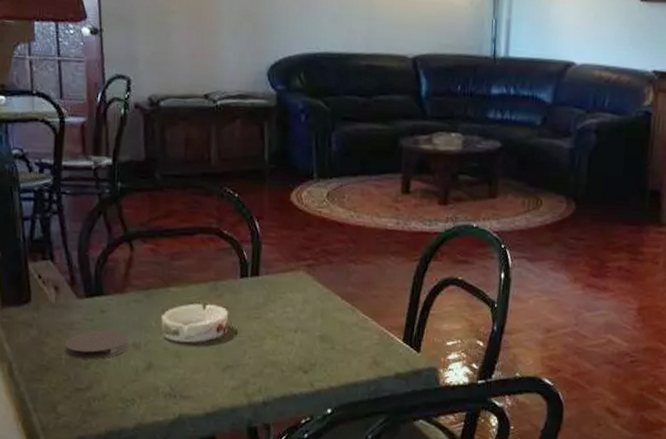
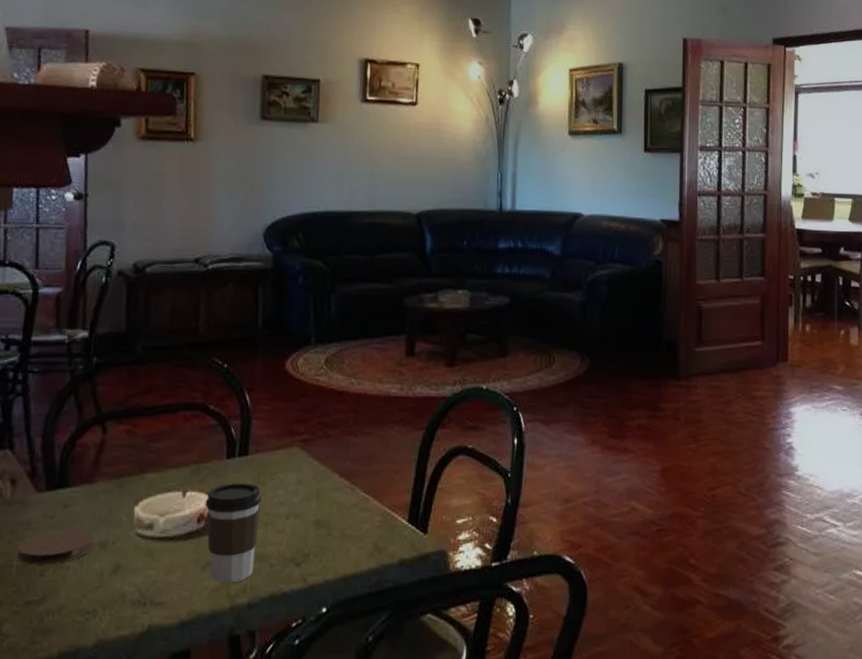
coffee cup: none [222,299,273,384] -> present [204,483,262,583]

